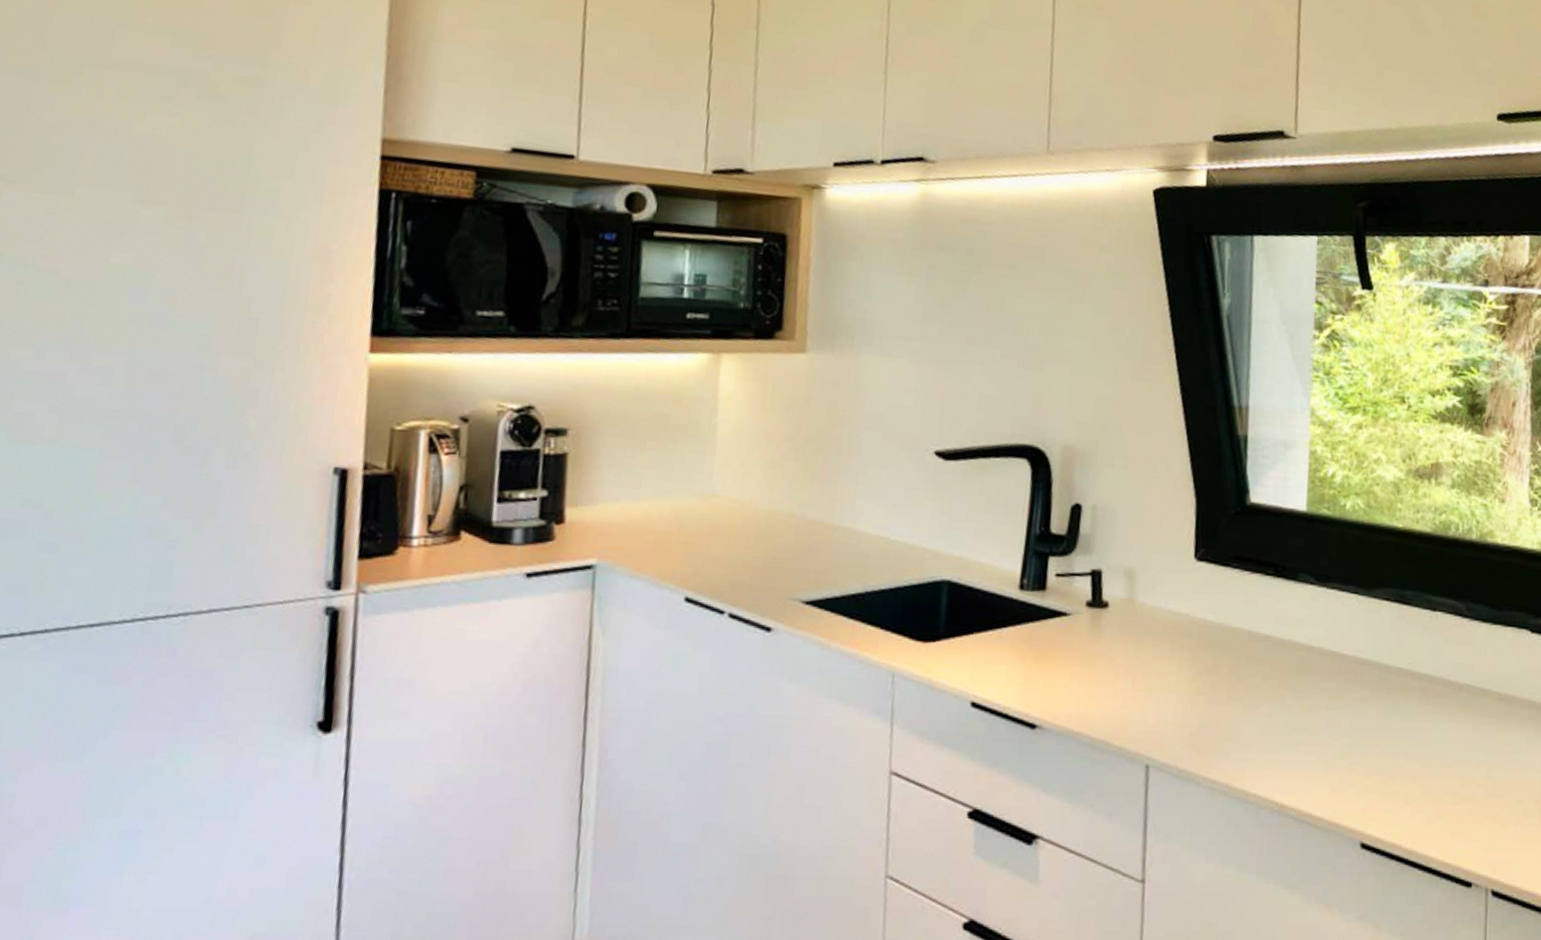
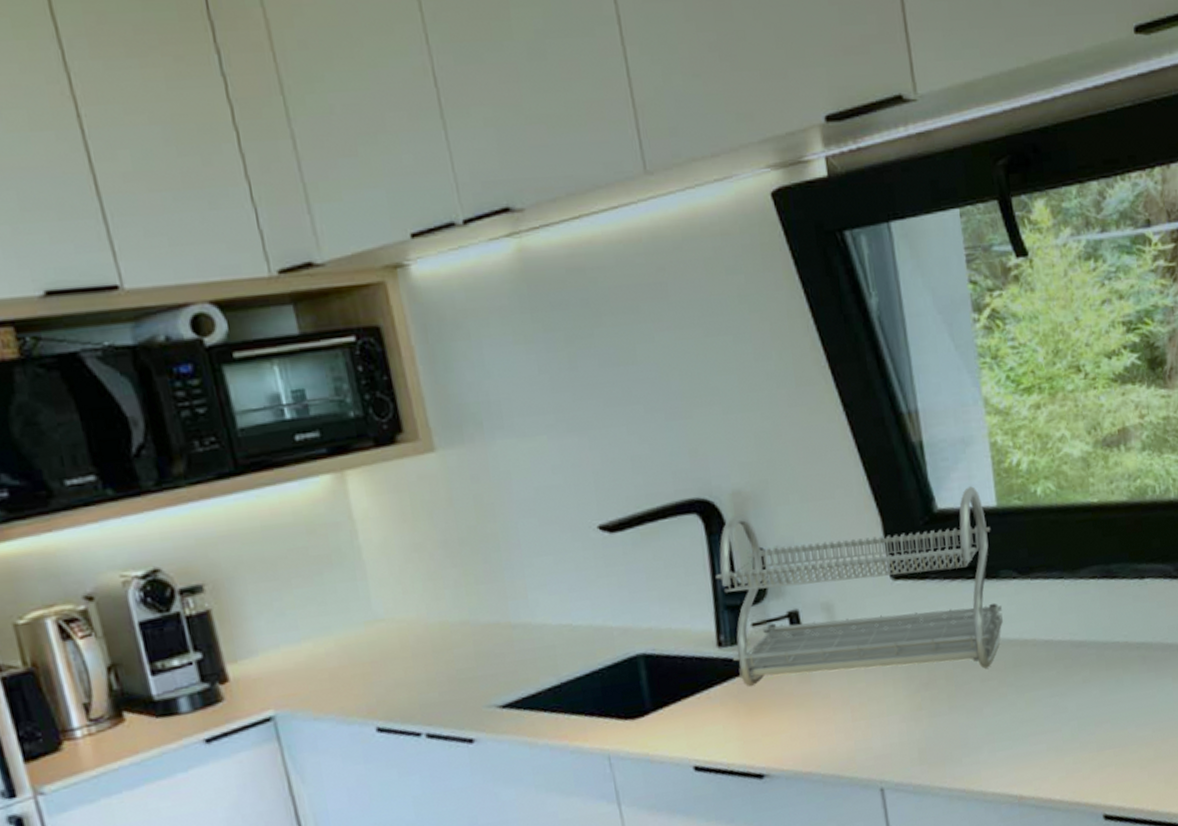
dish rack: none [1030,467,1297,666] -> present [715,486,1003,688]

